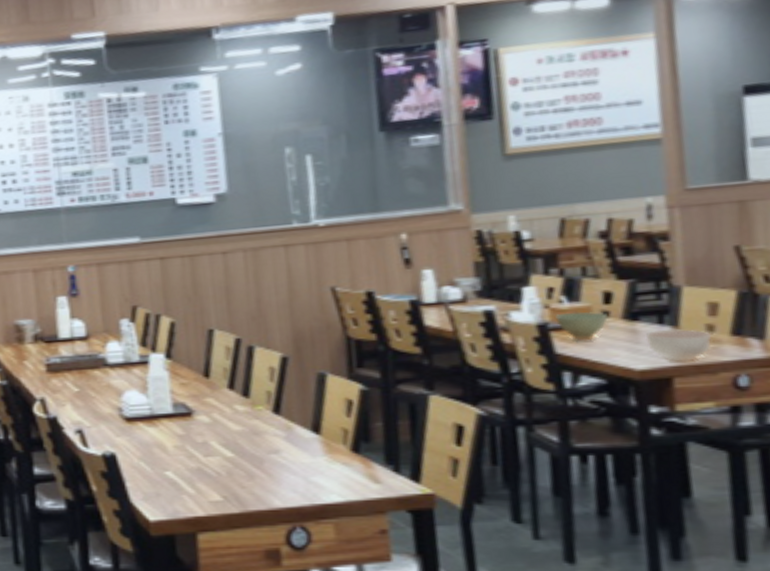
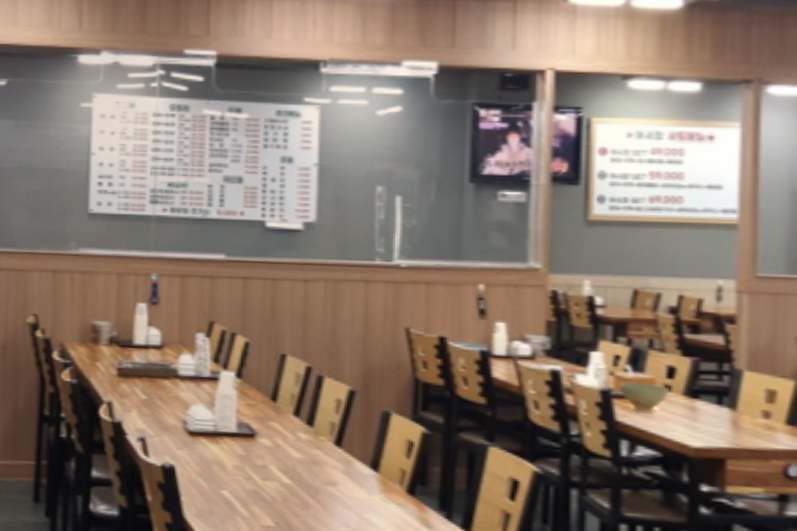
bowl: present [645,329,712,362] -> none [703,411,767,445]

